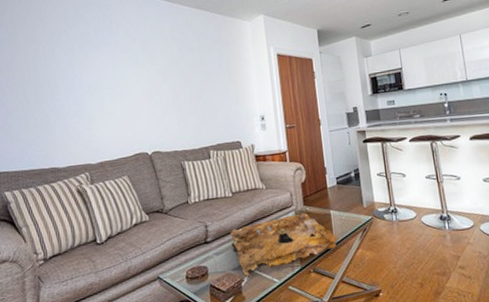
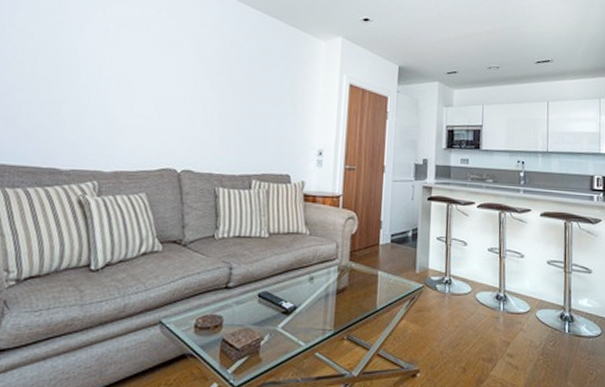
decorative tray: present [230,212,338,276] -> none [258,269,381,334]

